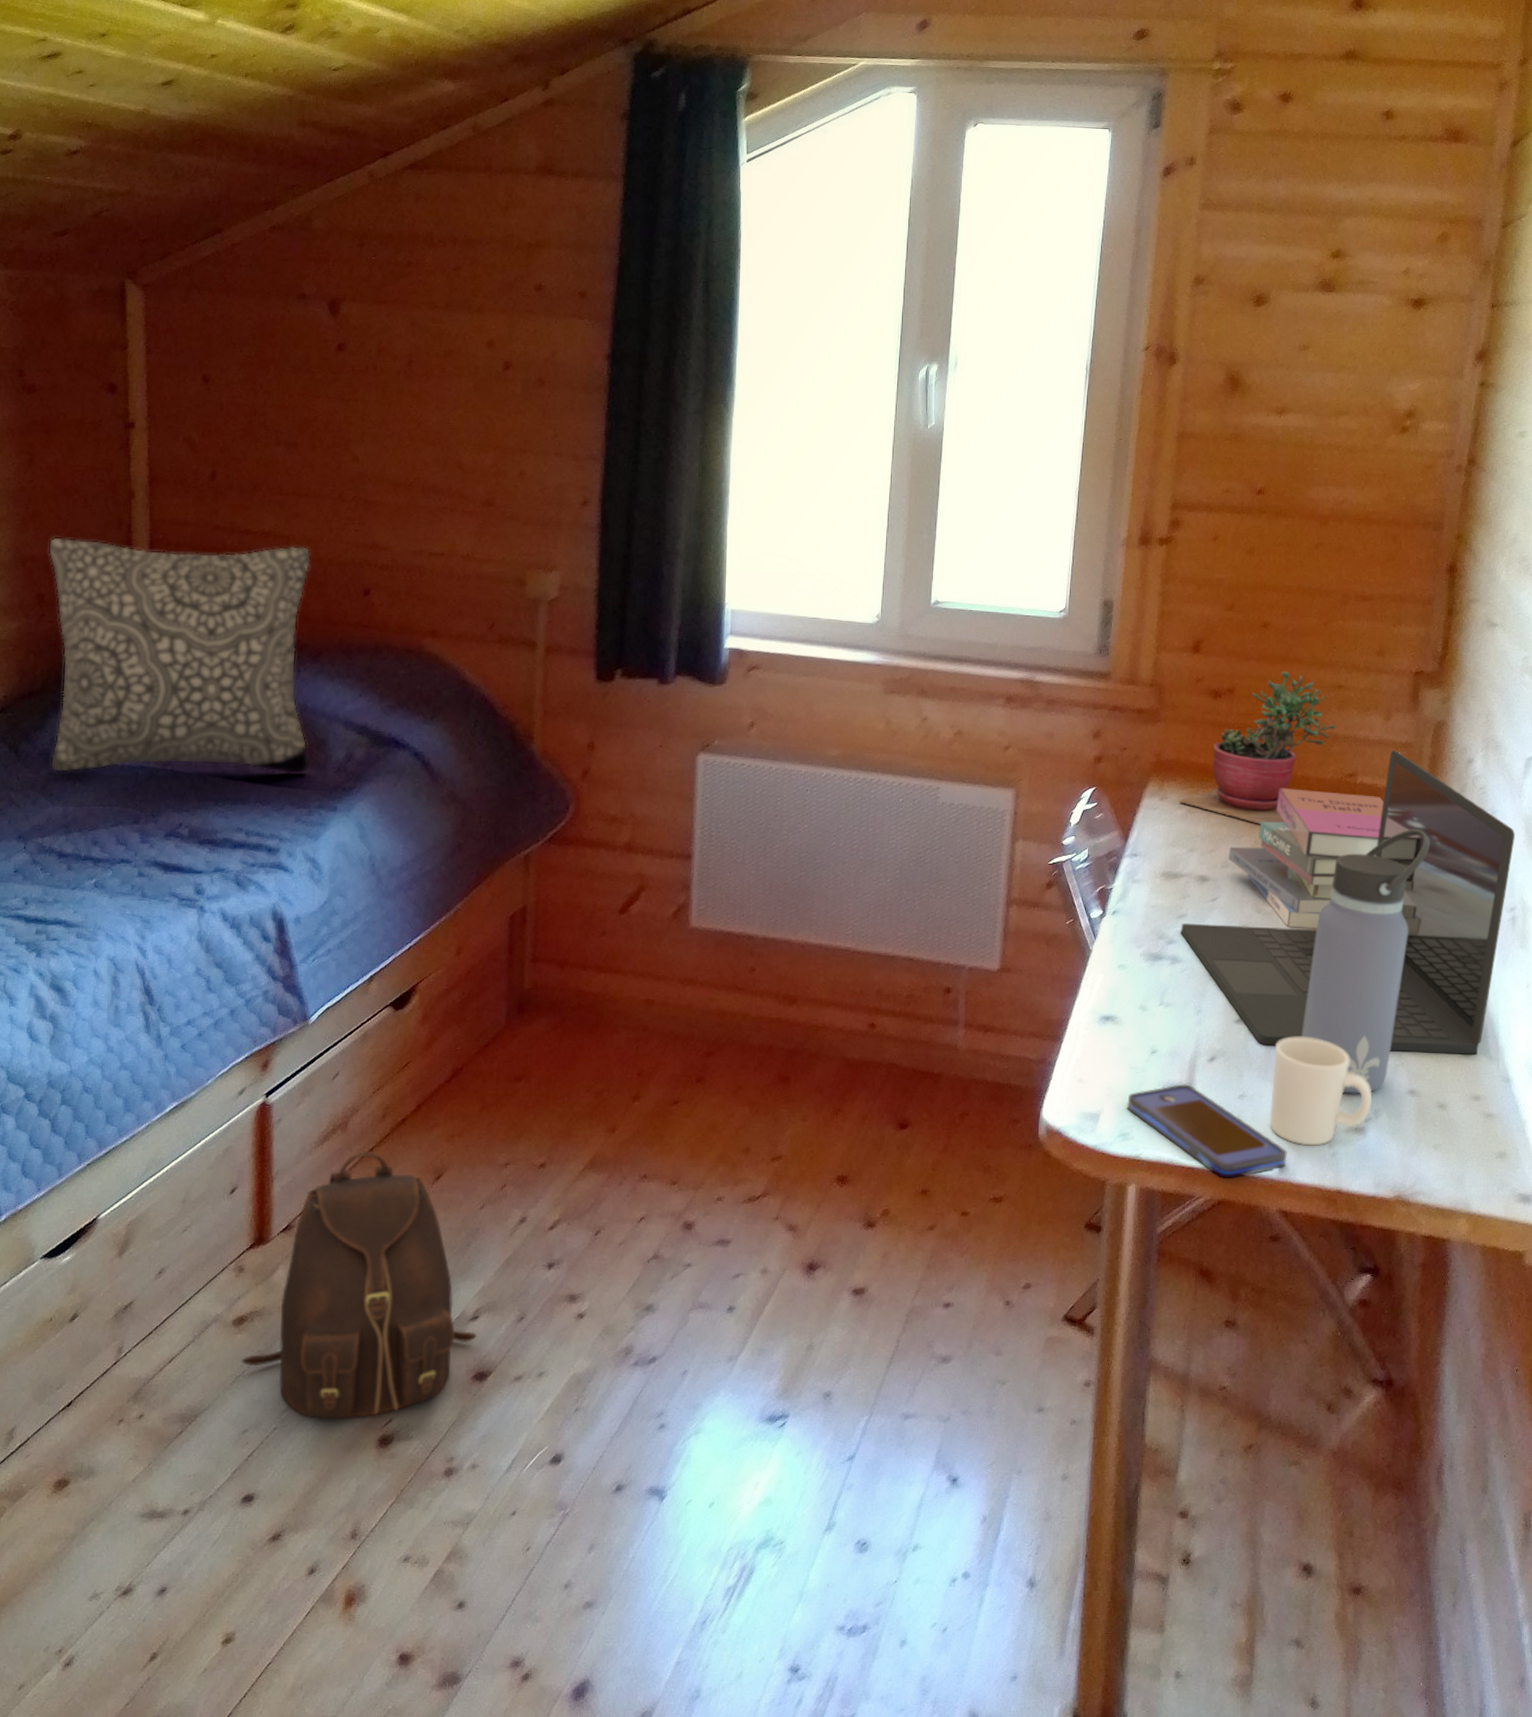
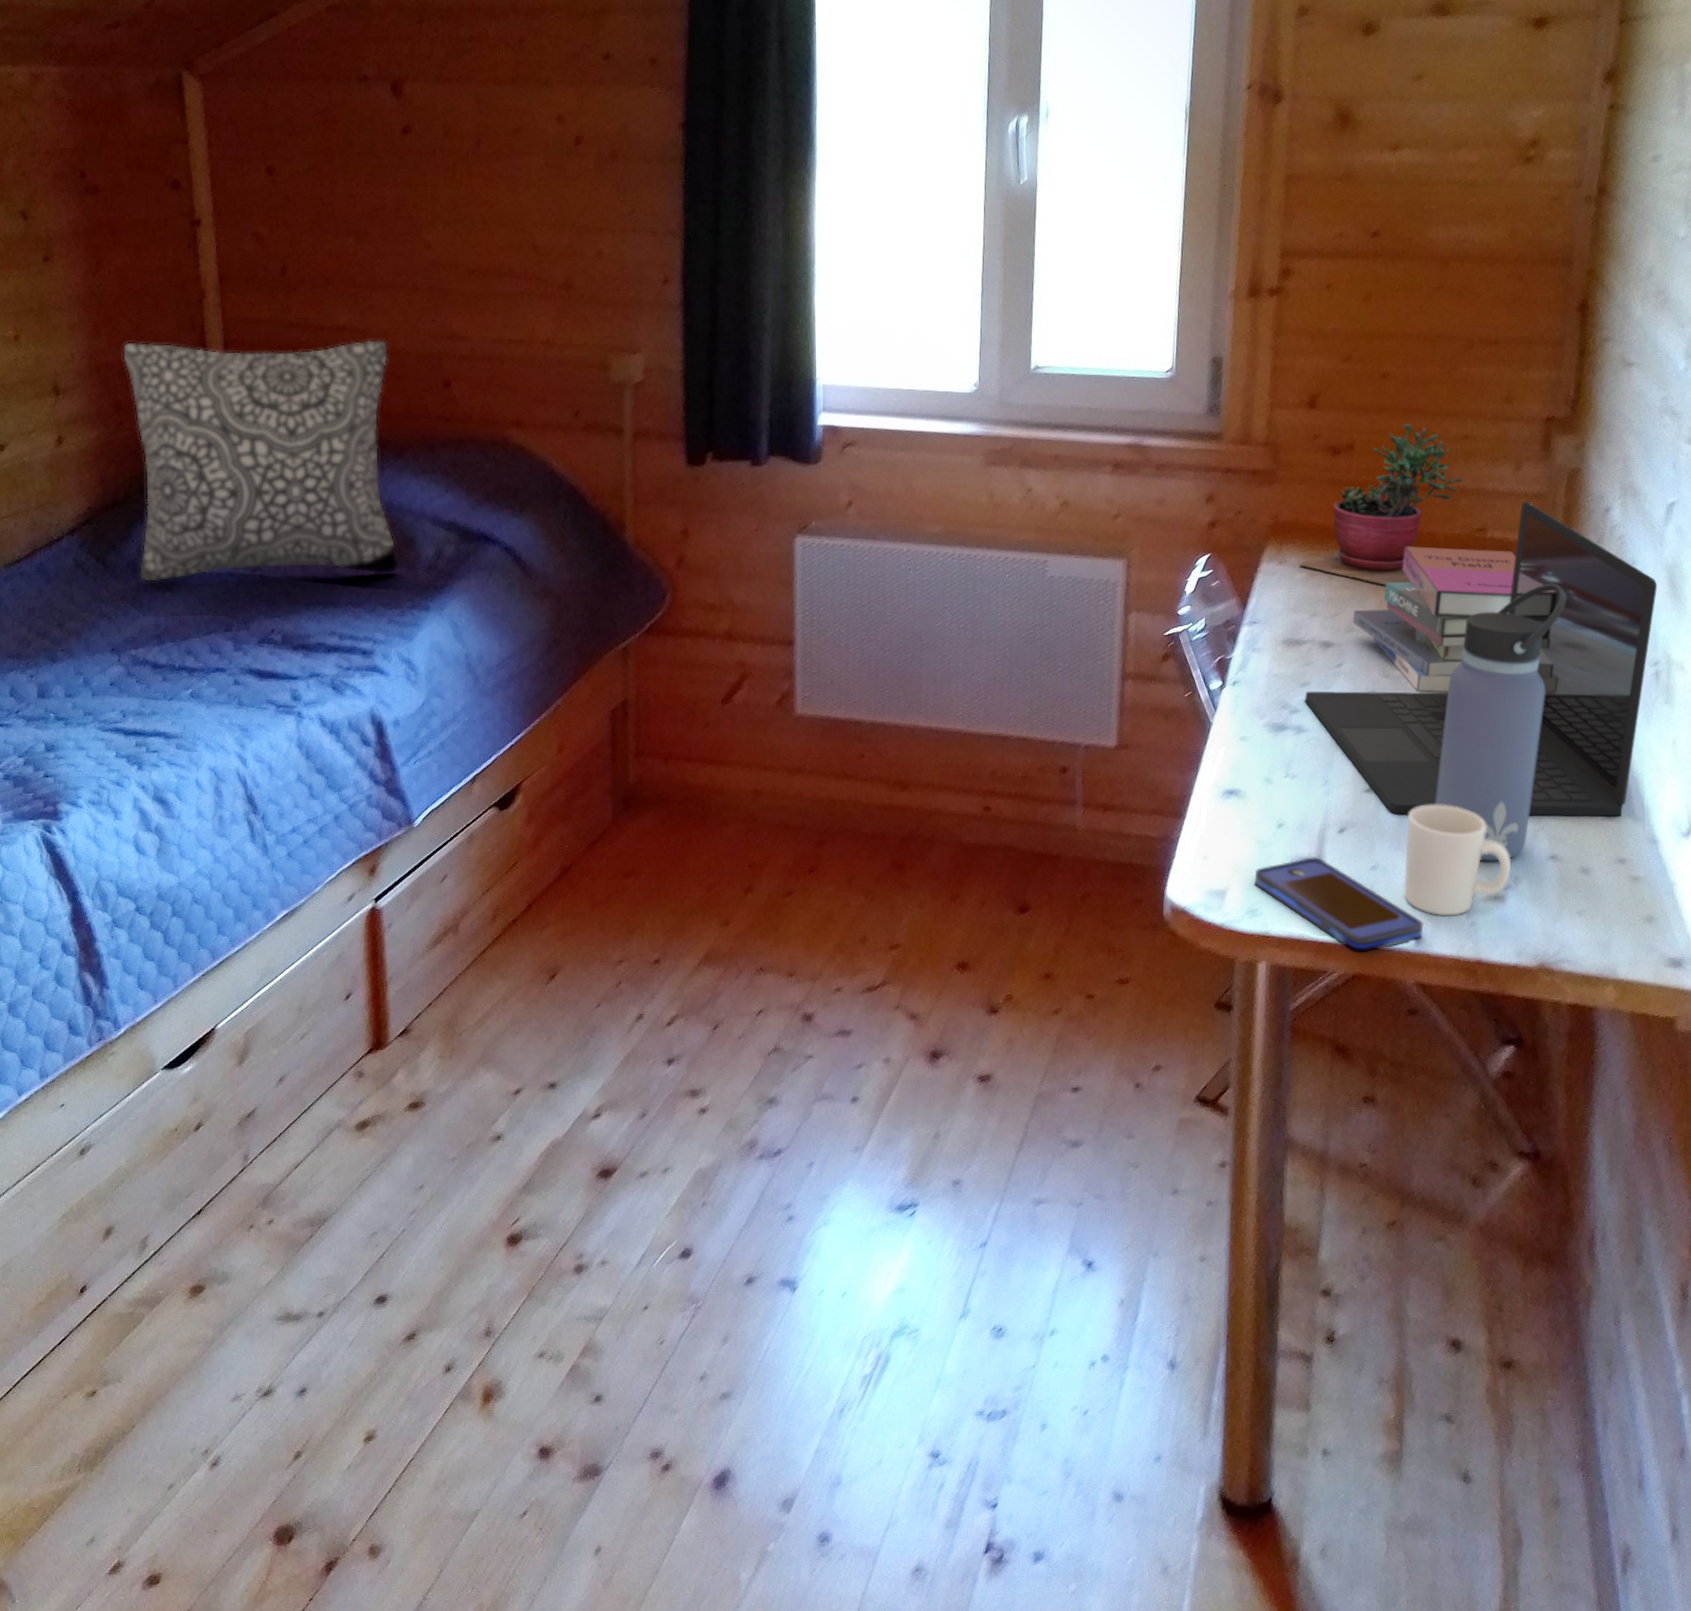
backpack: present [240,1152,478,1419] -> none [366,953,601,1219]

